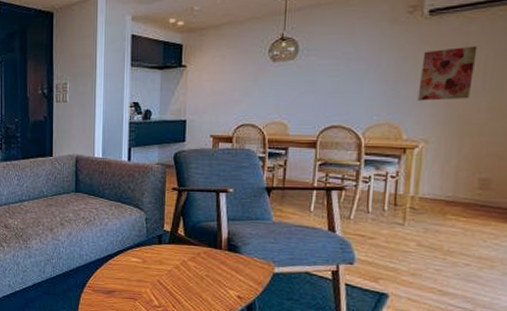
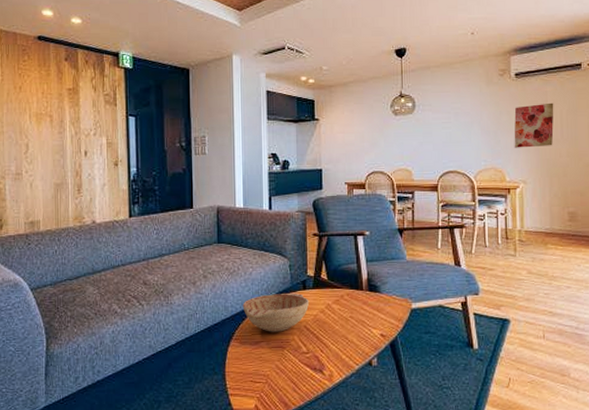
decorative bowl: none [97,246,165,284] -> present [242,293,310,332]

